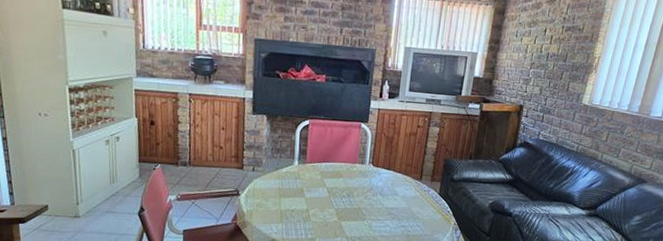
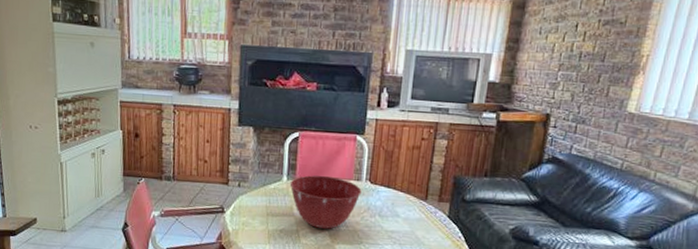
mixing bowl: none [300,159,365,208] -> present [289,175,362,229]

